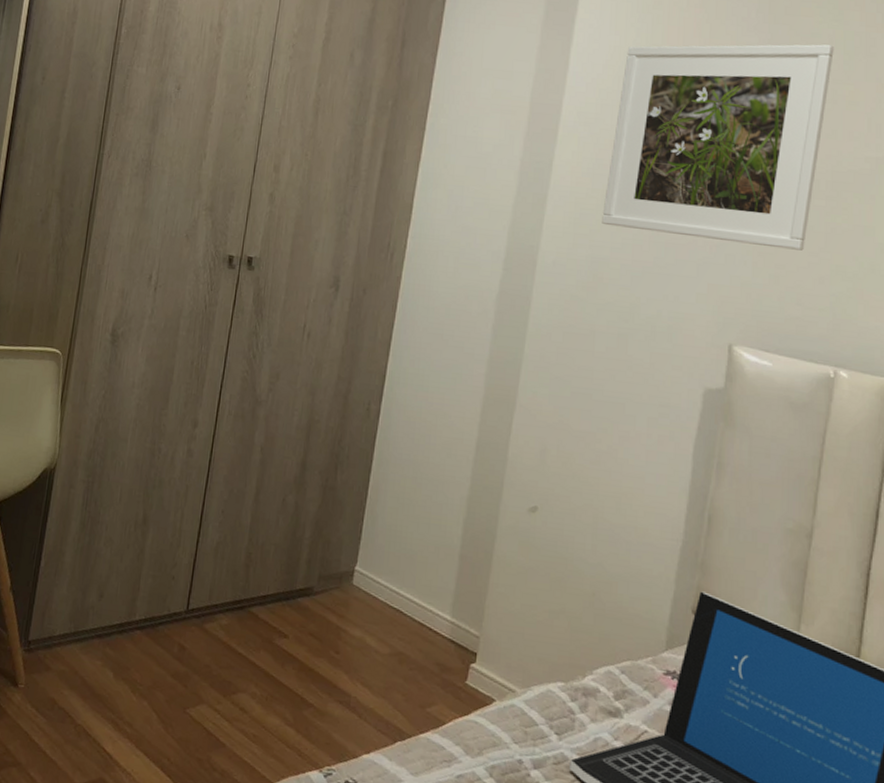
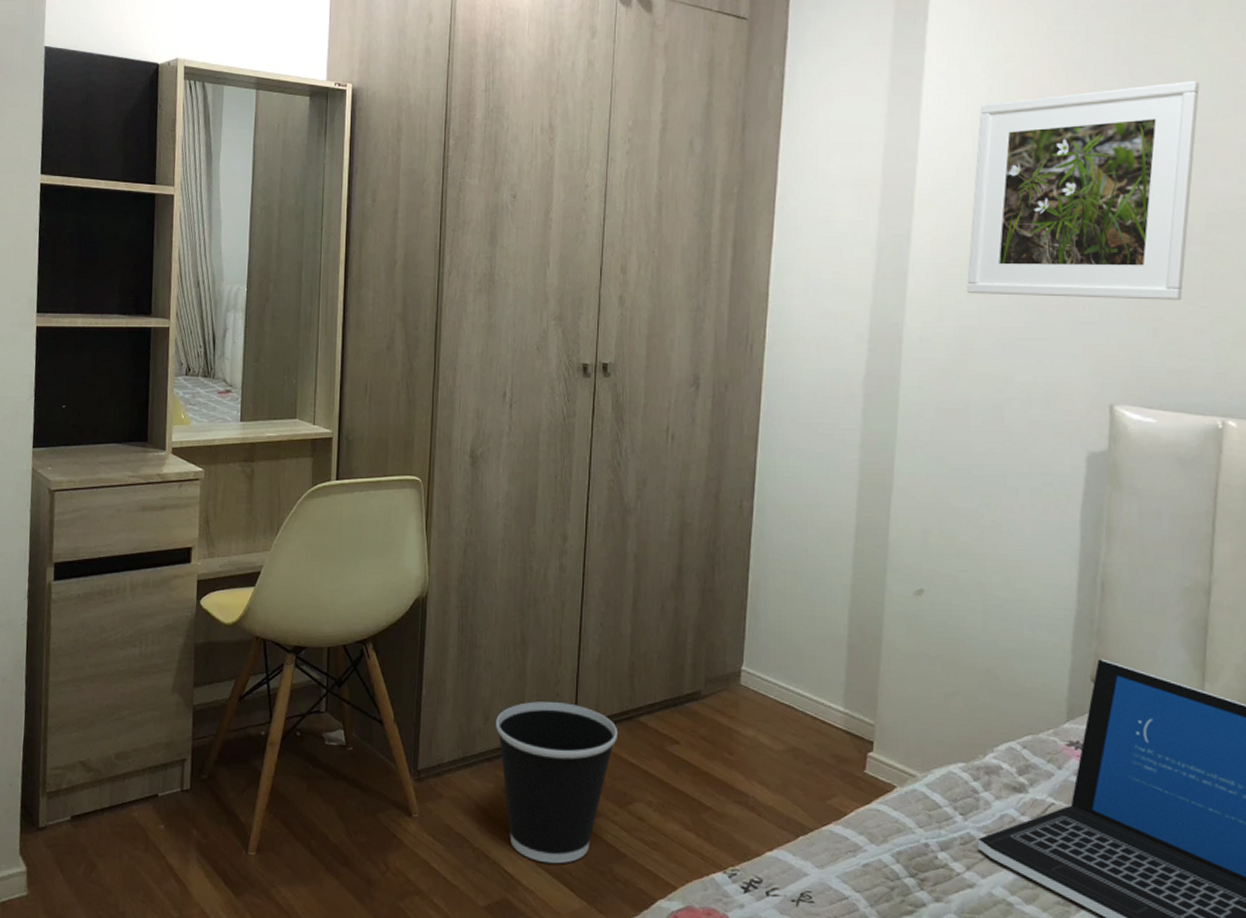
wastebasket: none [109,582,228,748] -> present [496,701,617,864]

